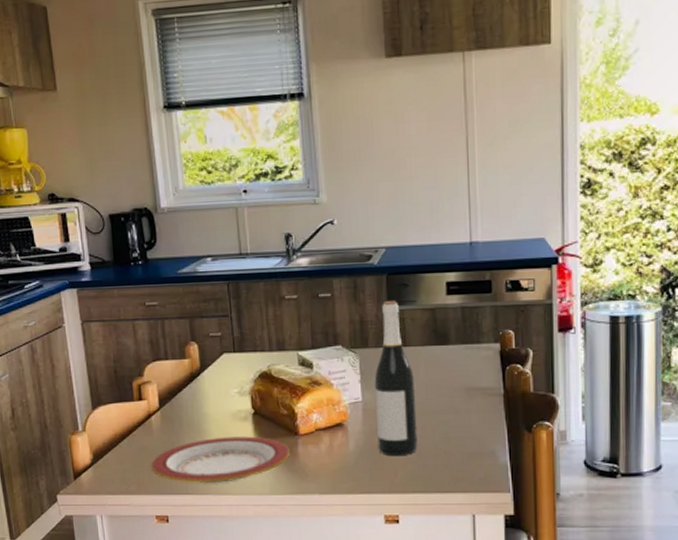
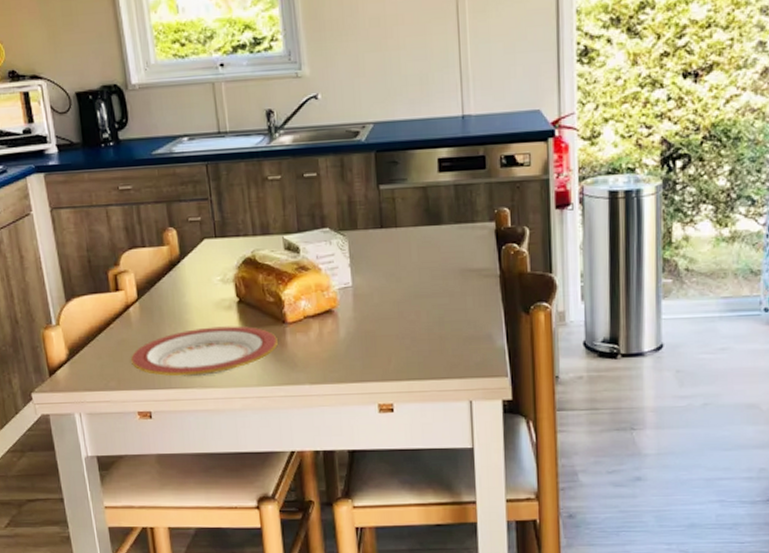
wine bottle: present [374,300,418,457] -> none [364,178,412,343]

